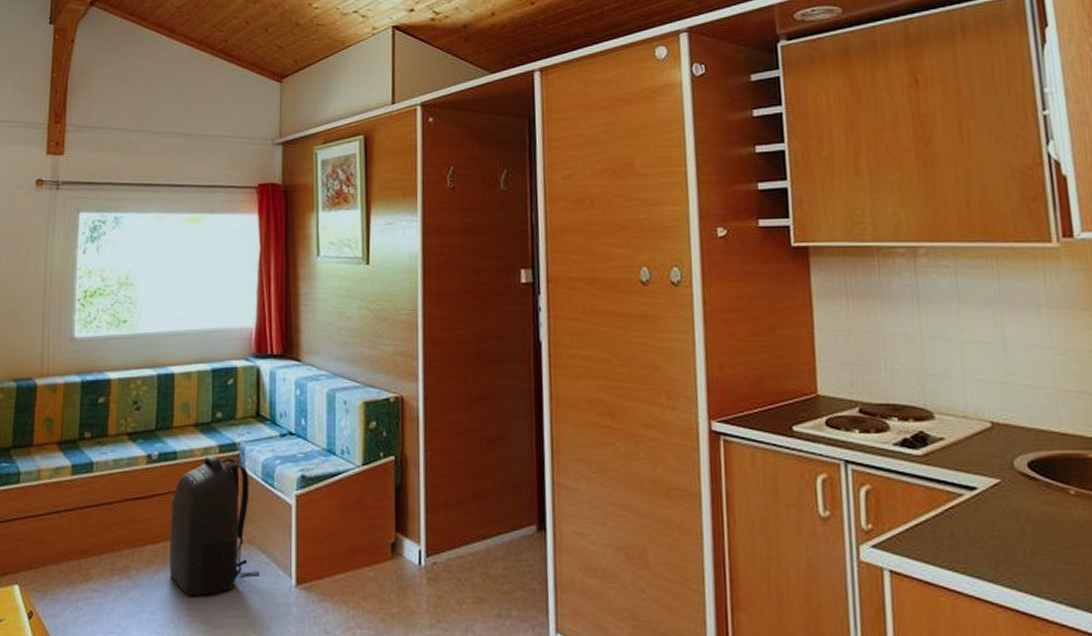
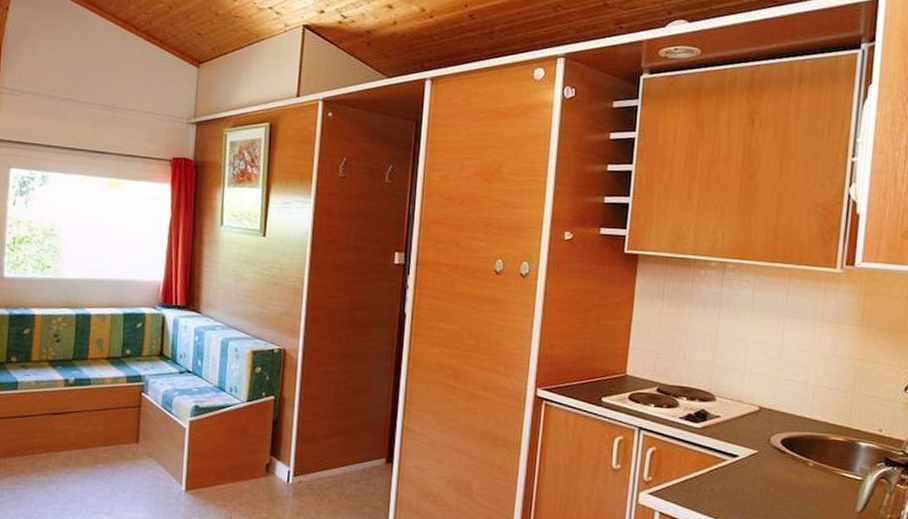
backpack: present [169,455,259,597] -> none [80,383,155,494]

